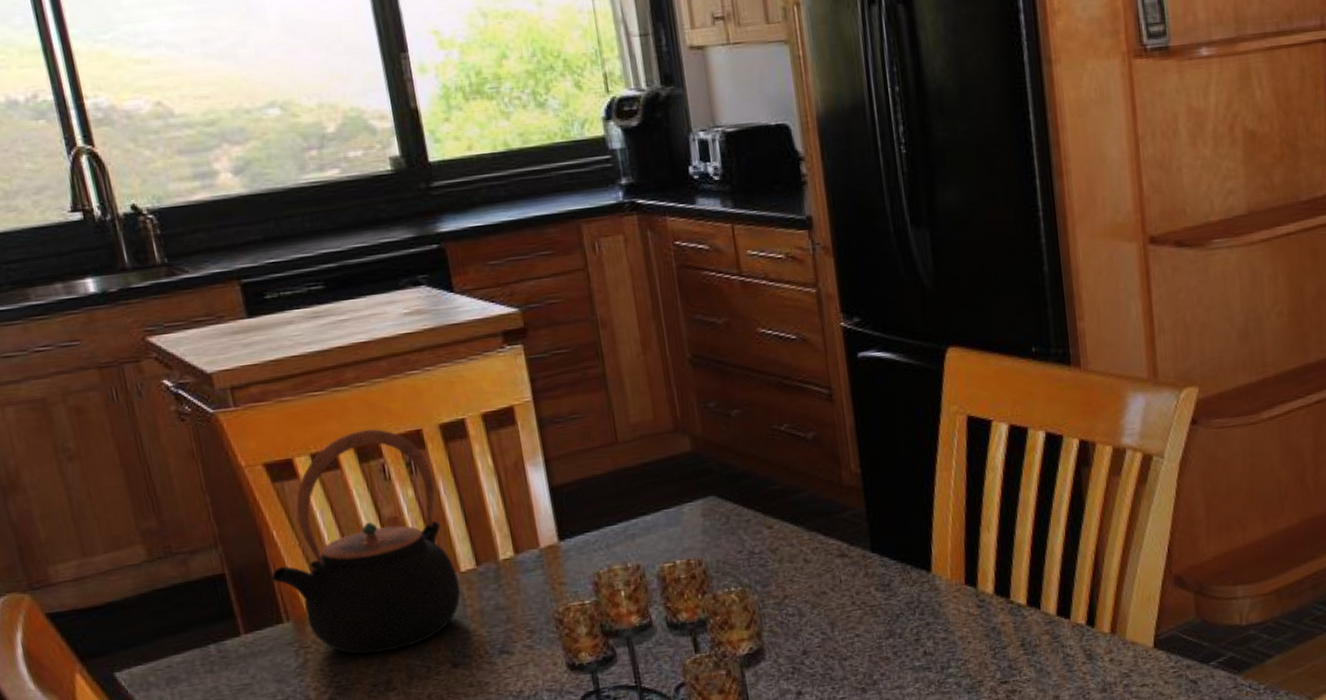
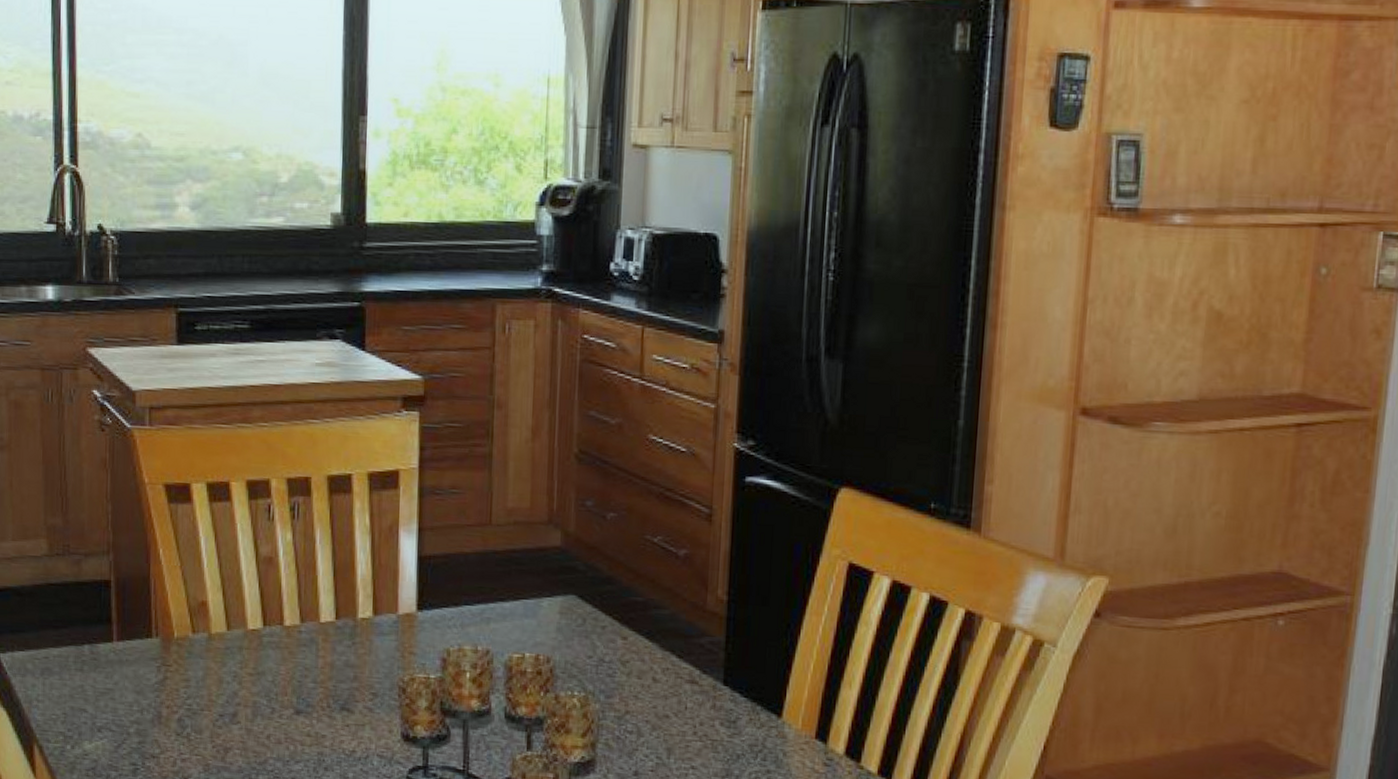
teapot: present [271,429,461,655] -> none [149,468,317,686]

